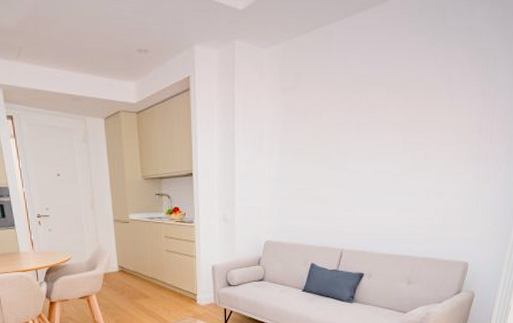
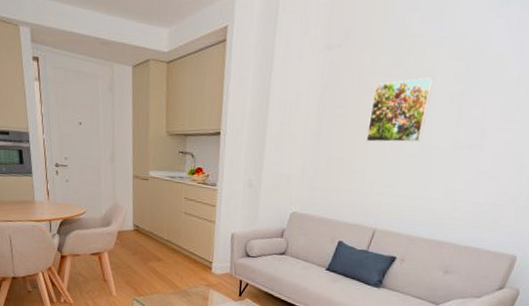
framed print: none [326,111,379,171] -> present [366,77,435,143]

